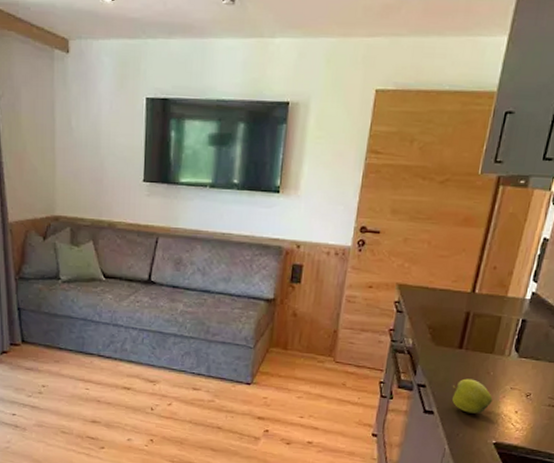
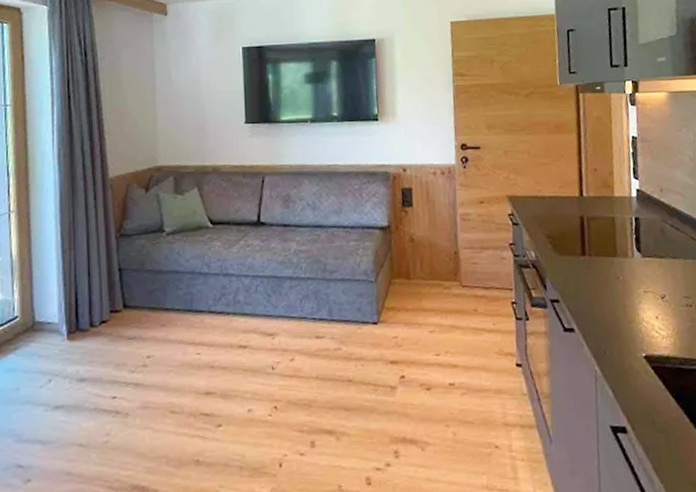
apple: present [452,378,493,414] -> none [585,286,630,326]

